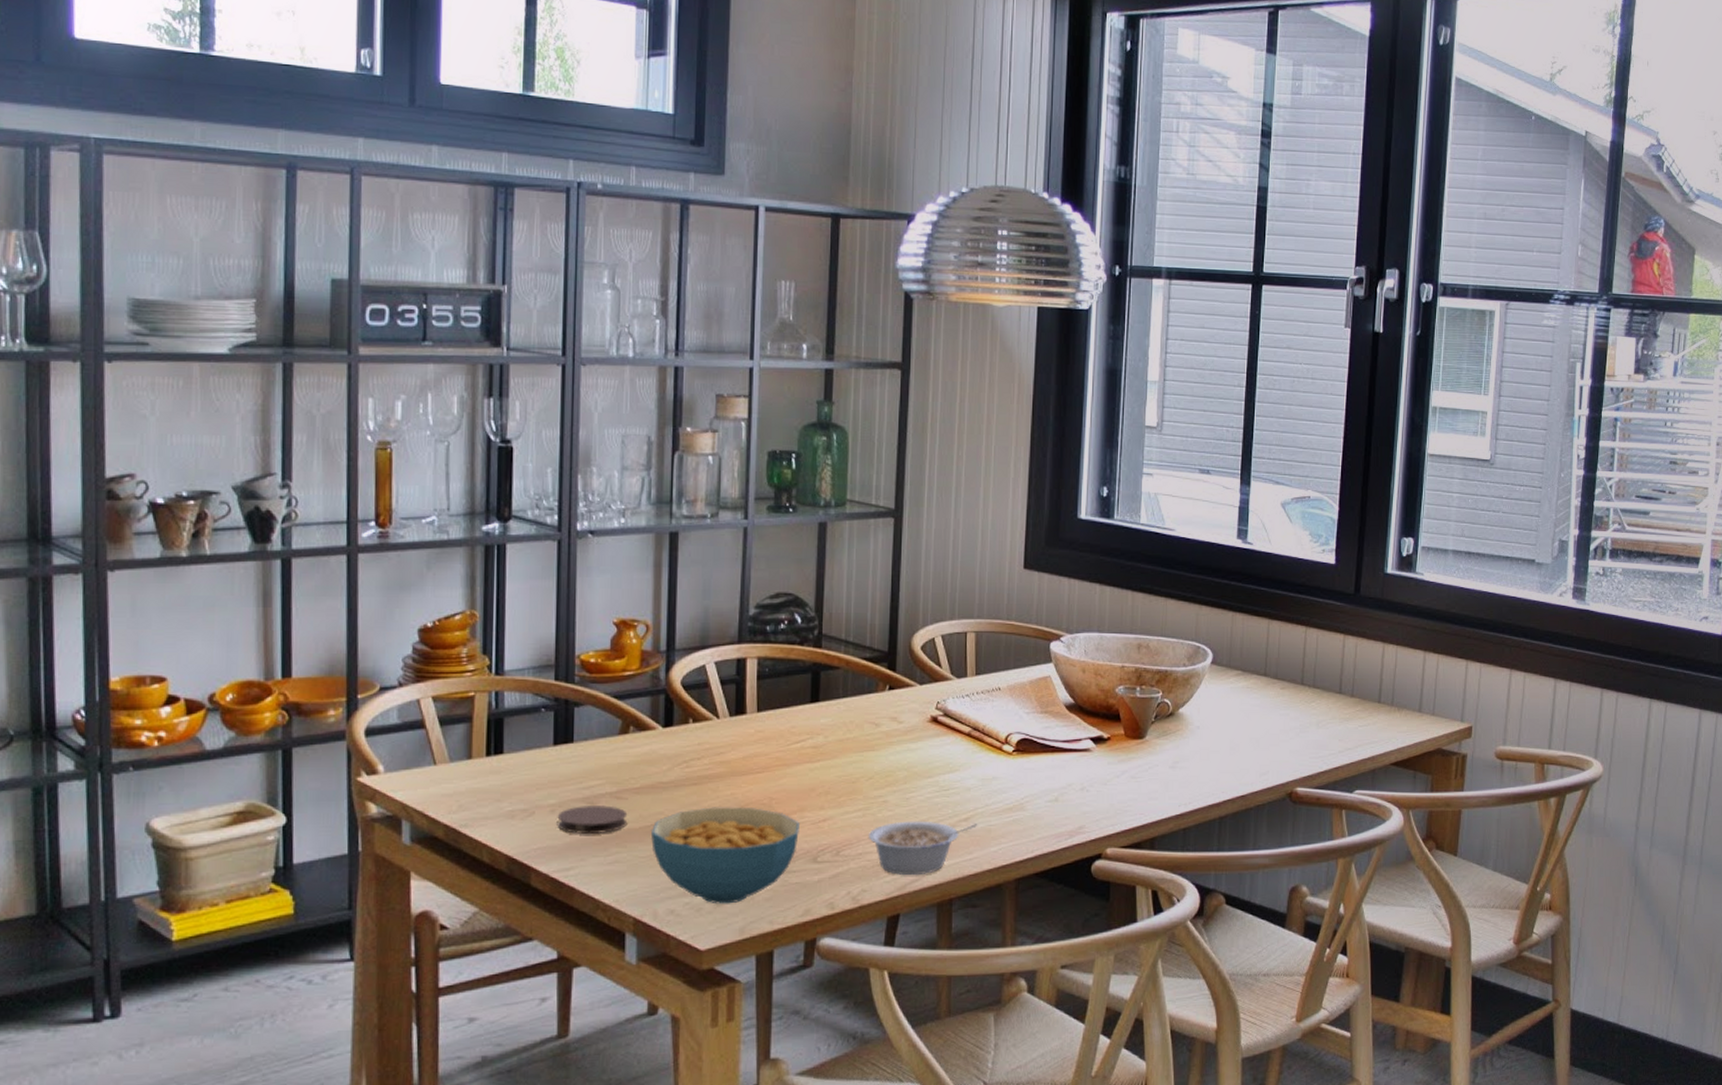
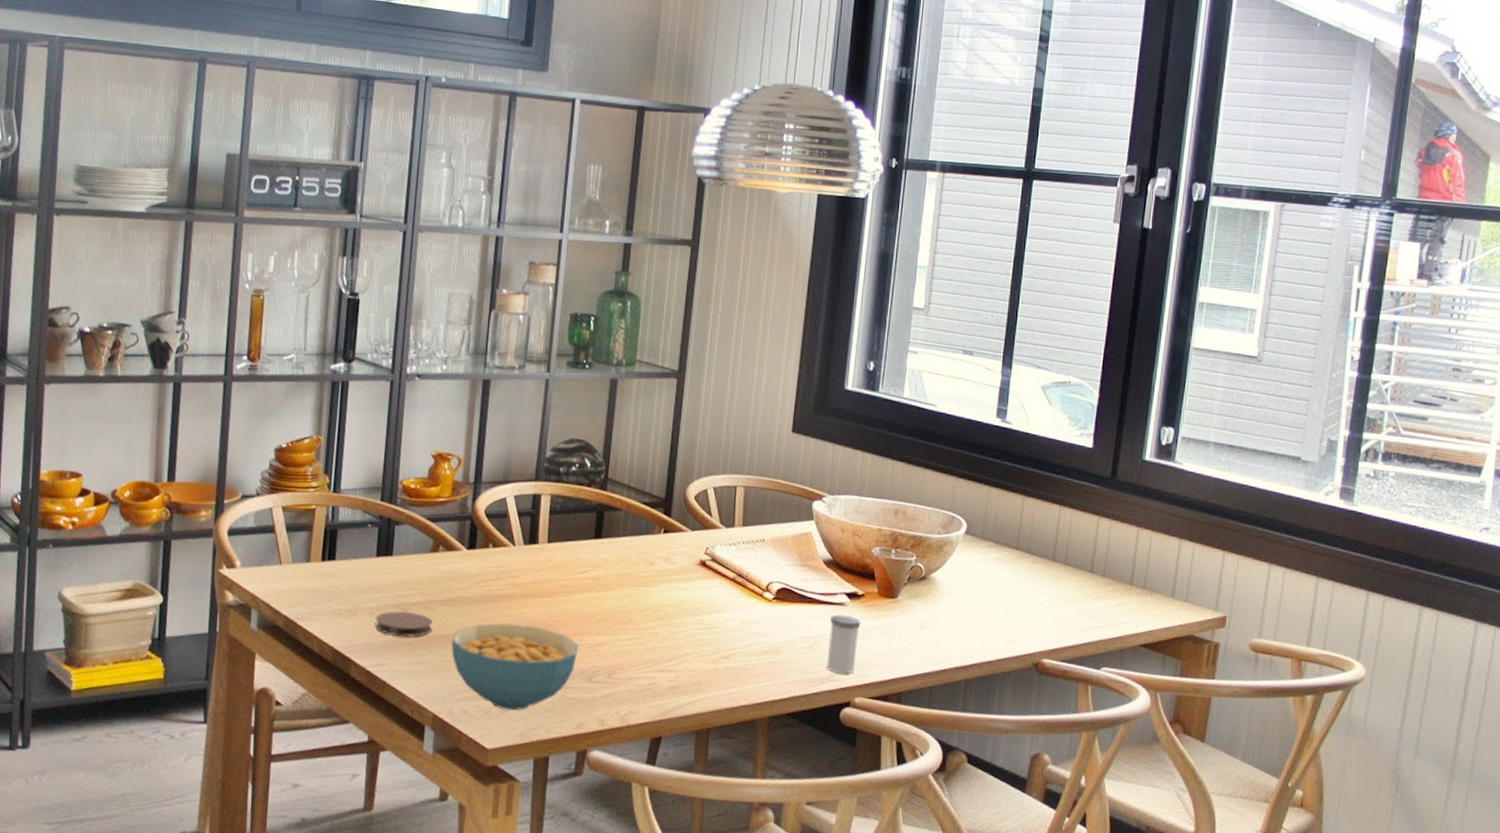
legume: present [868,821,978,875] -> none [637,653,737,703]
salt shaker: none [1074,762,1109,825] -> present [826,614,861,674]

